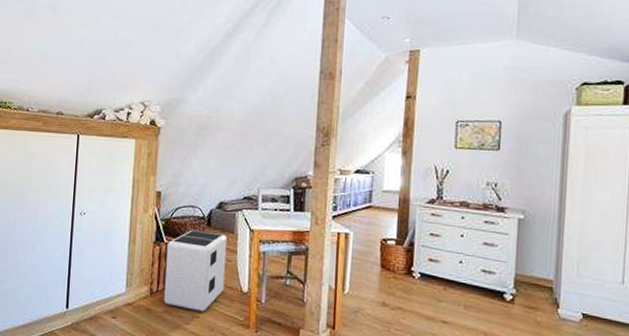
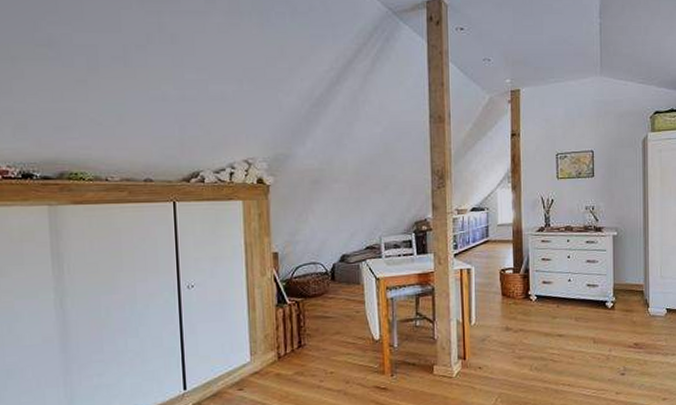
air purifier: present [163,230,227,312] -> none [290,286,356,367]

